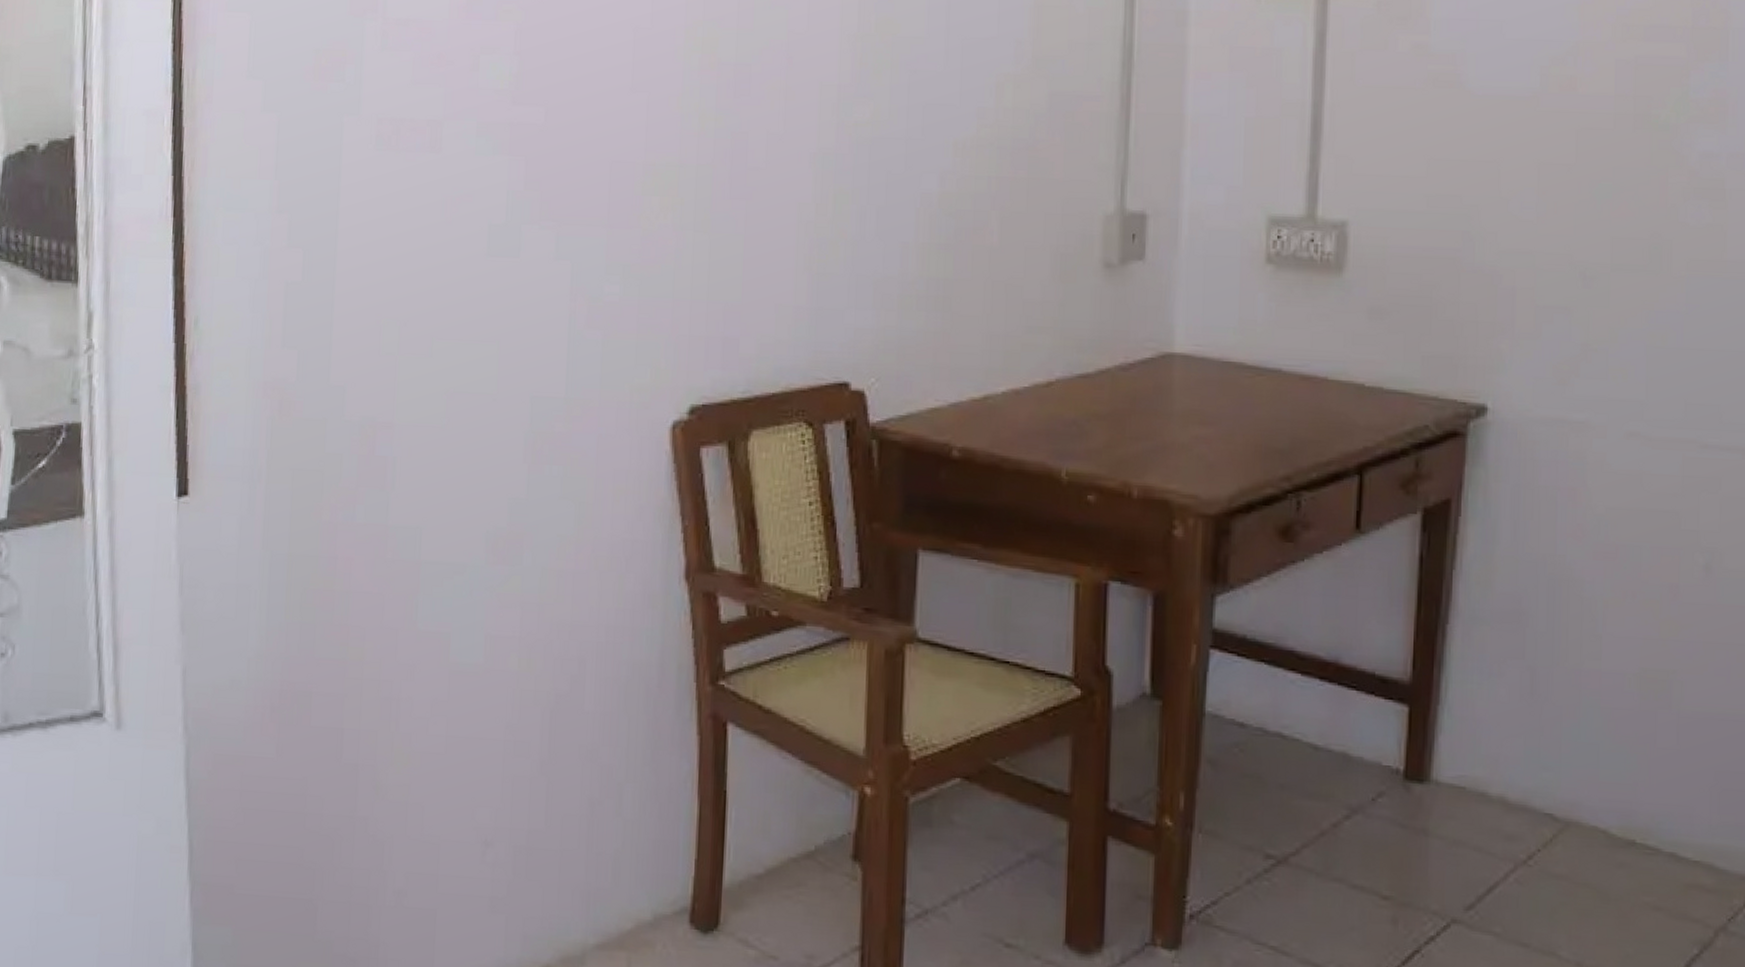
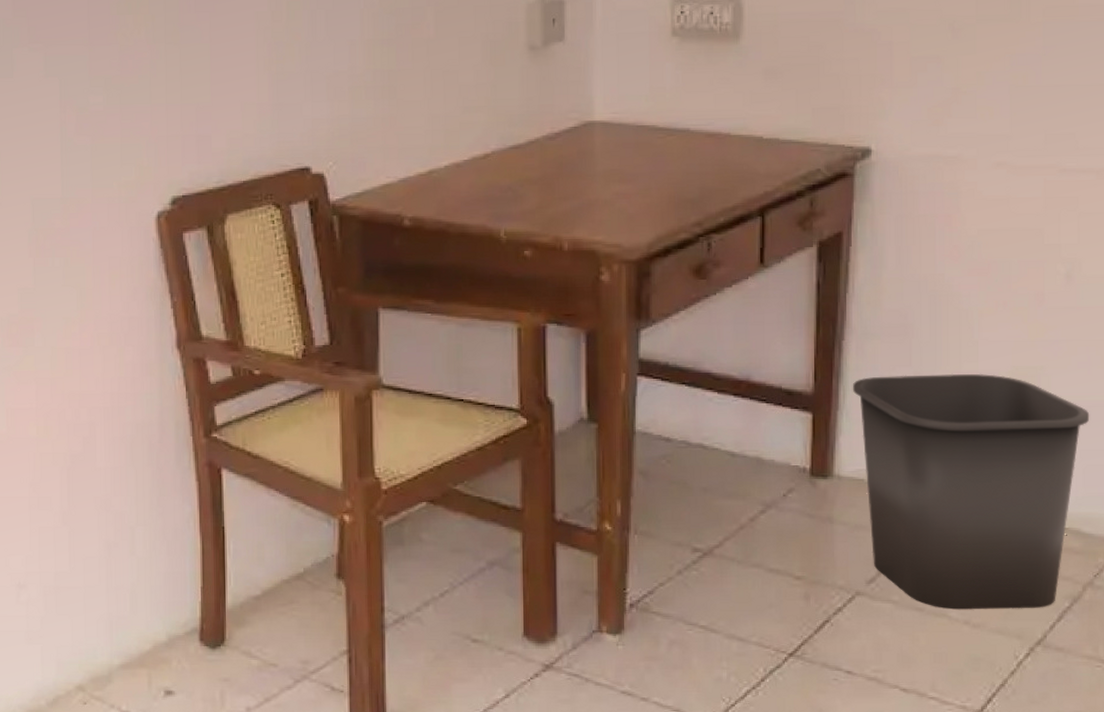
waste bin: none [1457,668,1728,953] -> present [853,374,1090,610]

